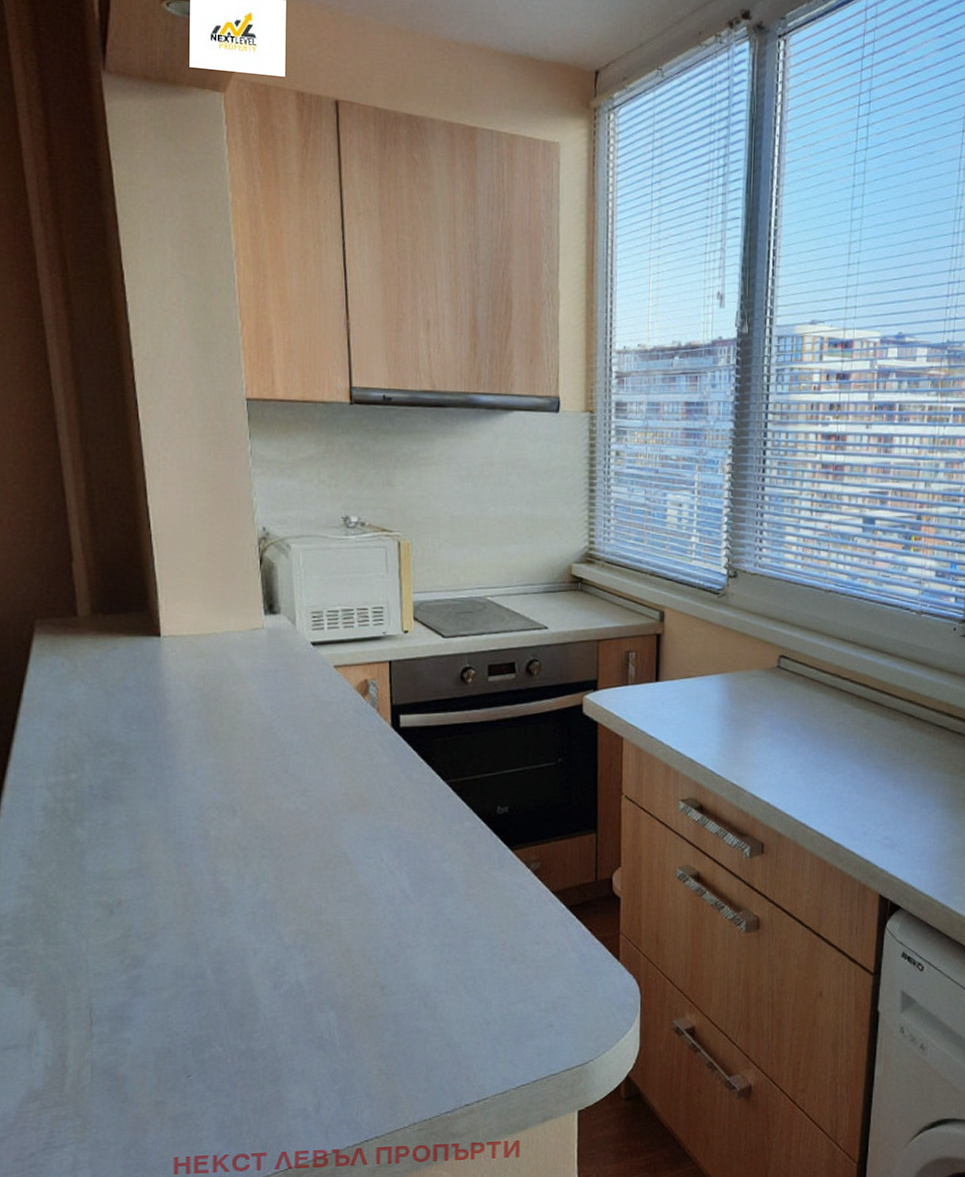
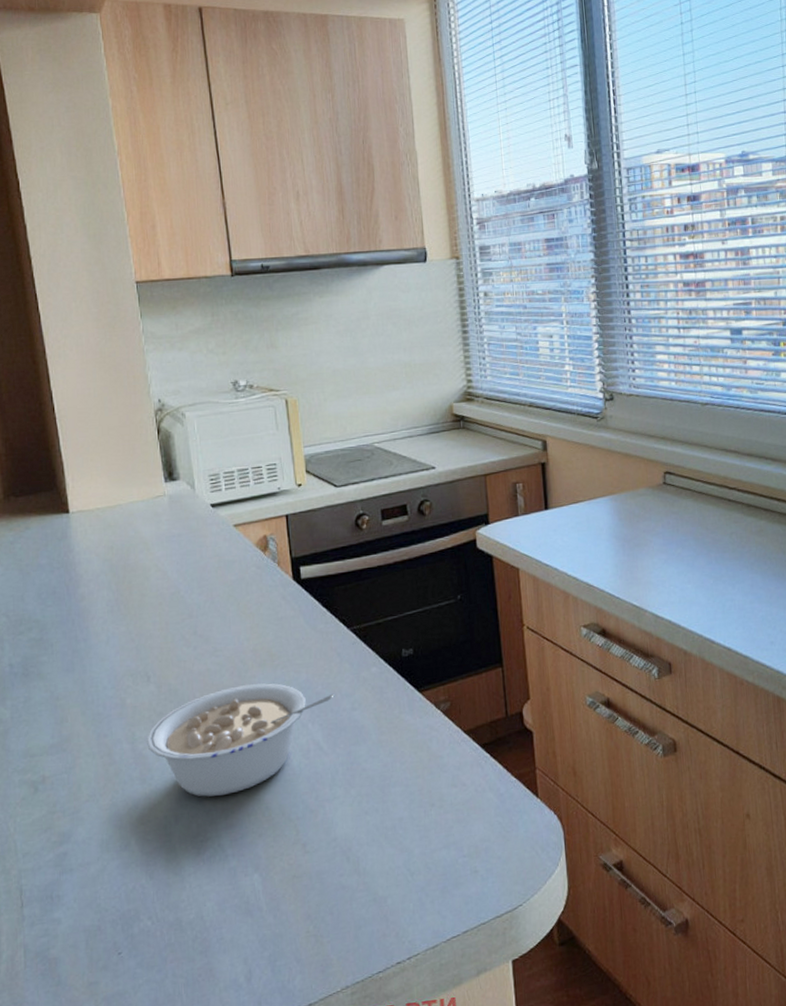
legume: none [229,828,424,934] -> present [147,683,333,797]

